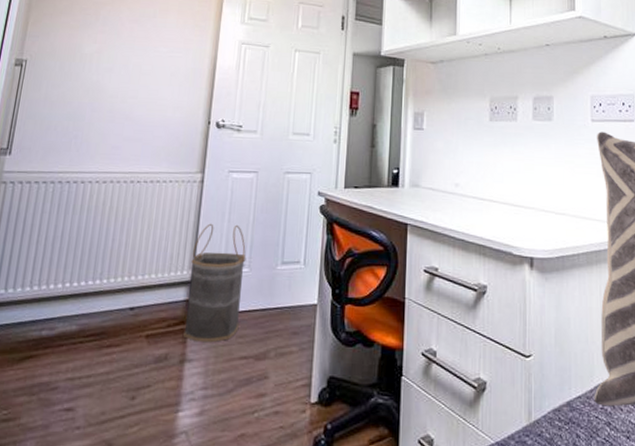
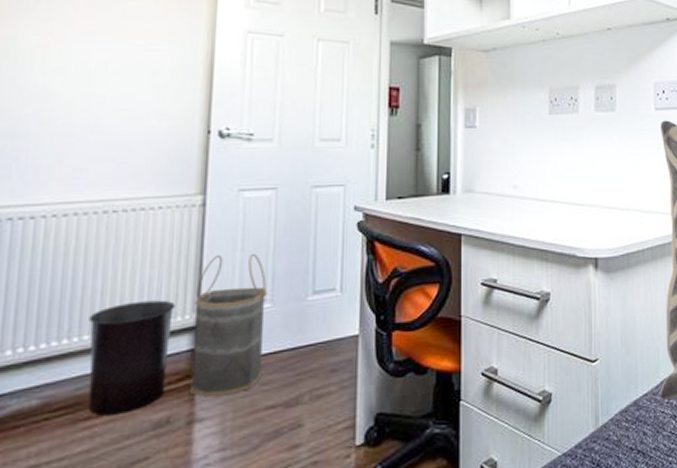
waste bin: none [110,255,177,346] -> present [88,300,176,416]

